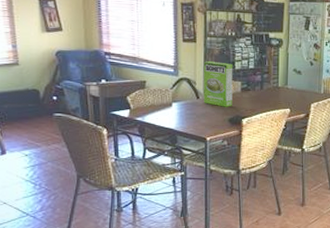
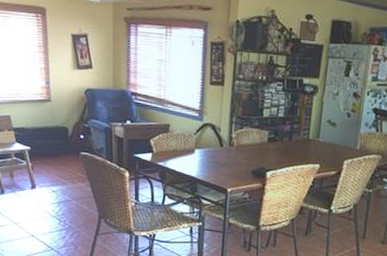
cake mix box: present [203,61,233,107] -> none [227,106,261,158]

